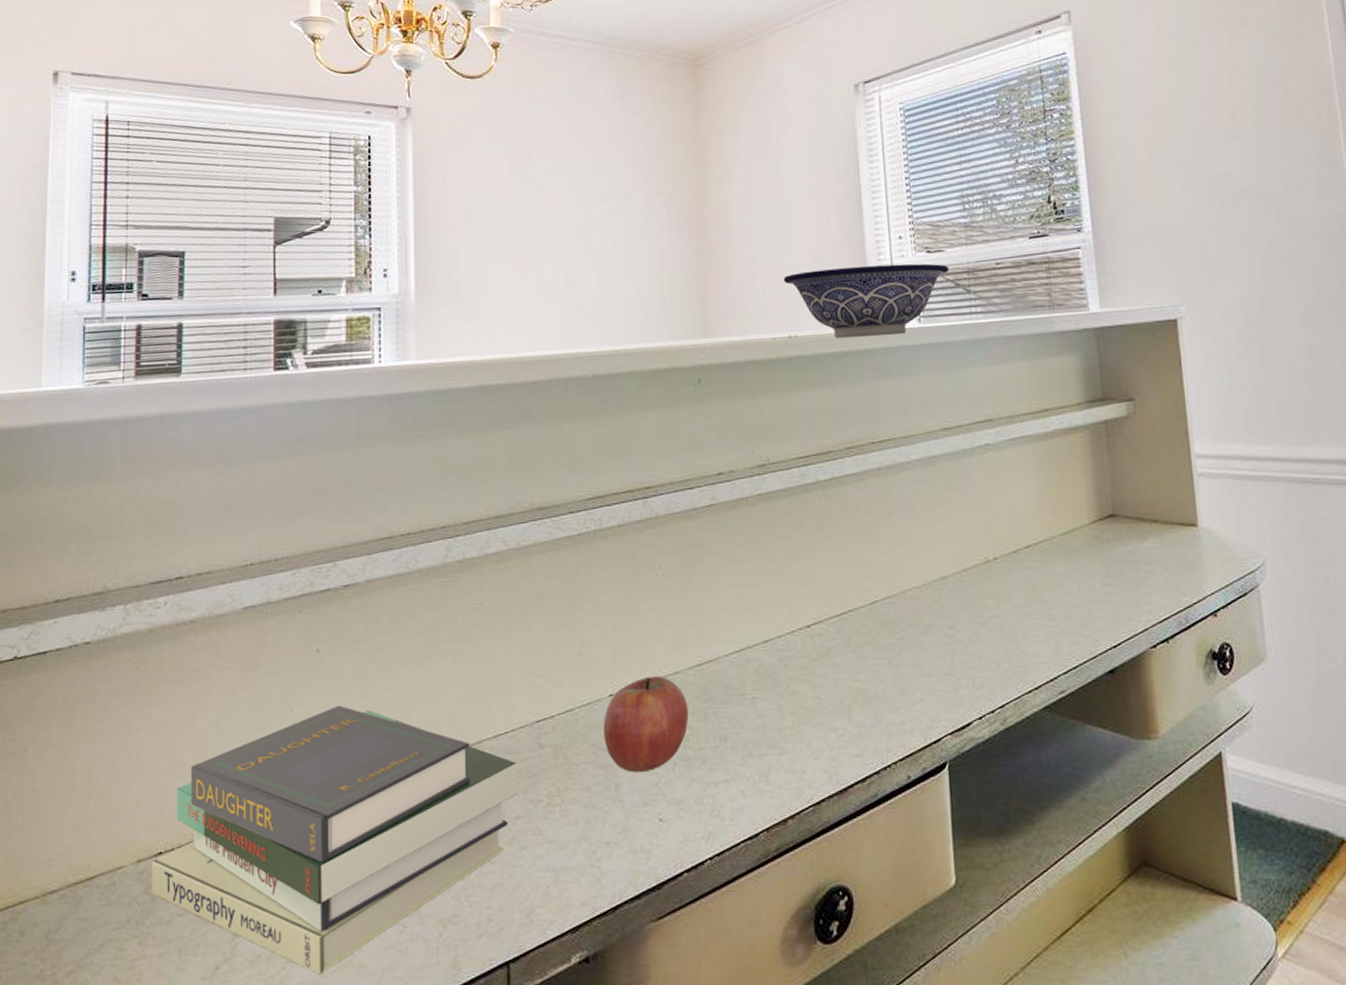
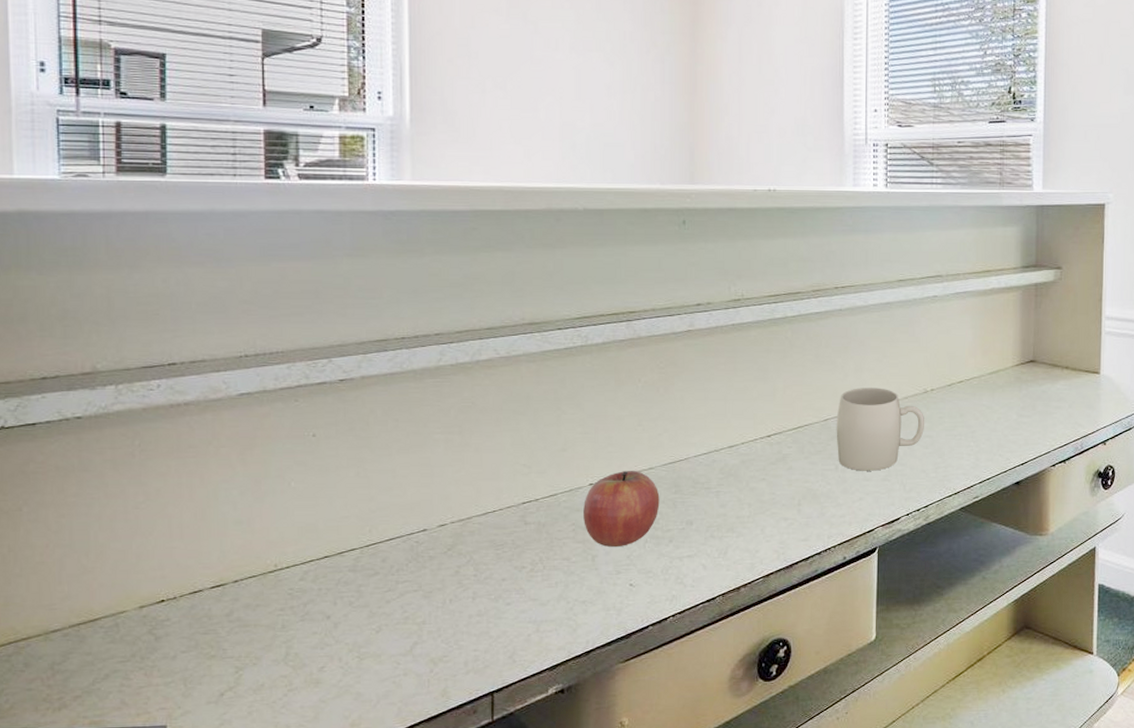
books: present [152,705,518,975] -> none [155,483,504,700]
decorative bowl: present [783,263,950,339] -> none [767,133,917,196]
mug: none [885,559,990,665] -> present [836,388,924,471]

